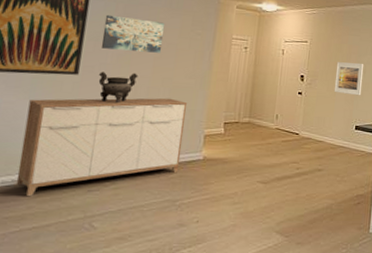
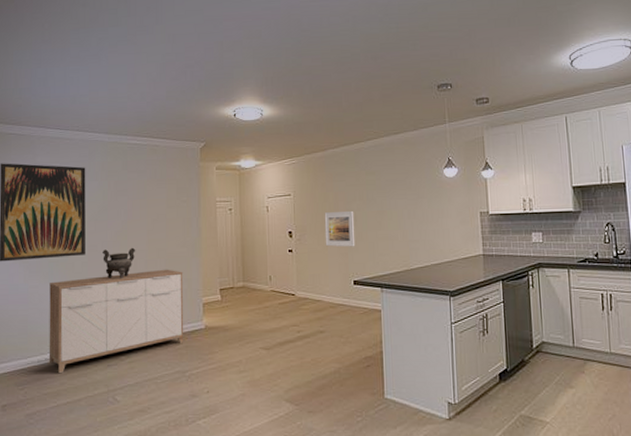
wall art: present [101,14,164,53] -> none [100,193,153,227]

